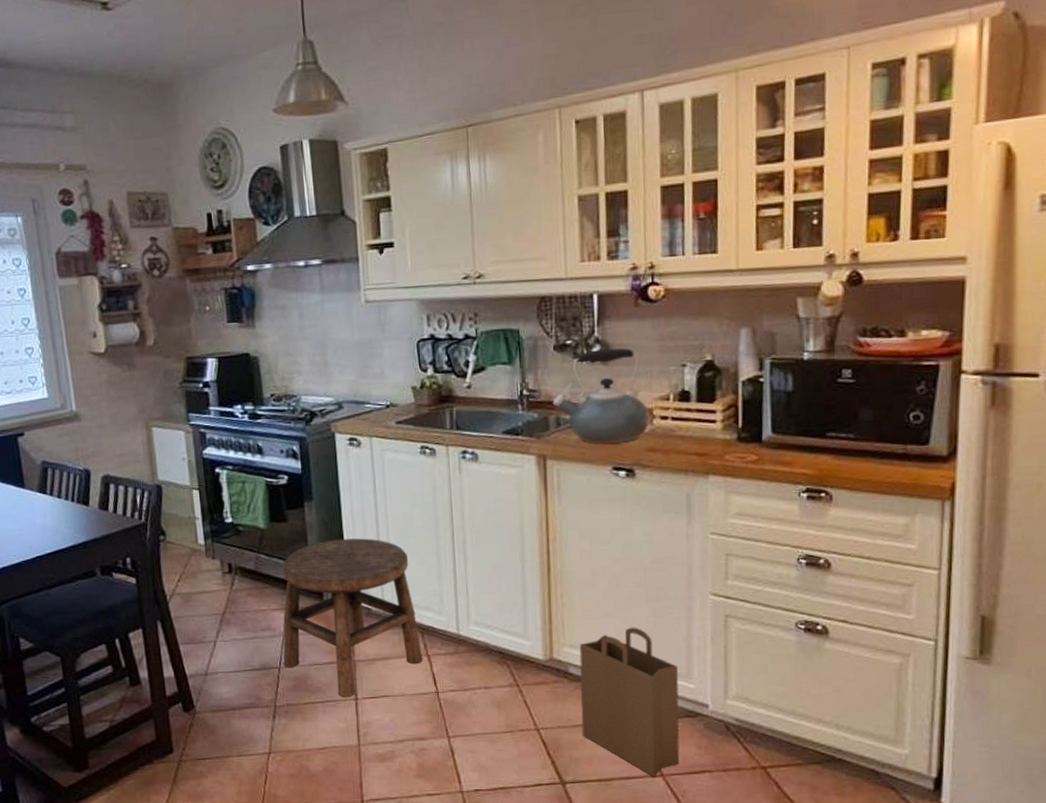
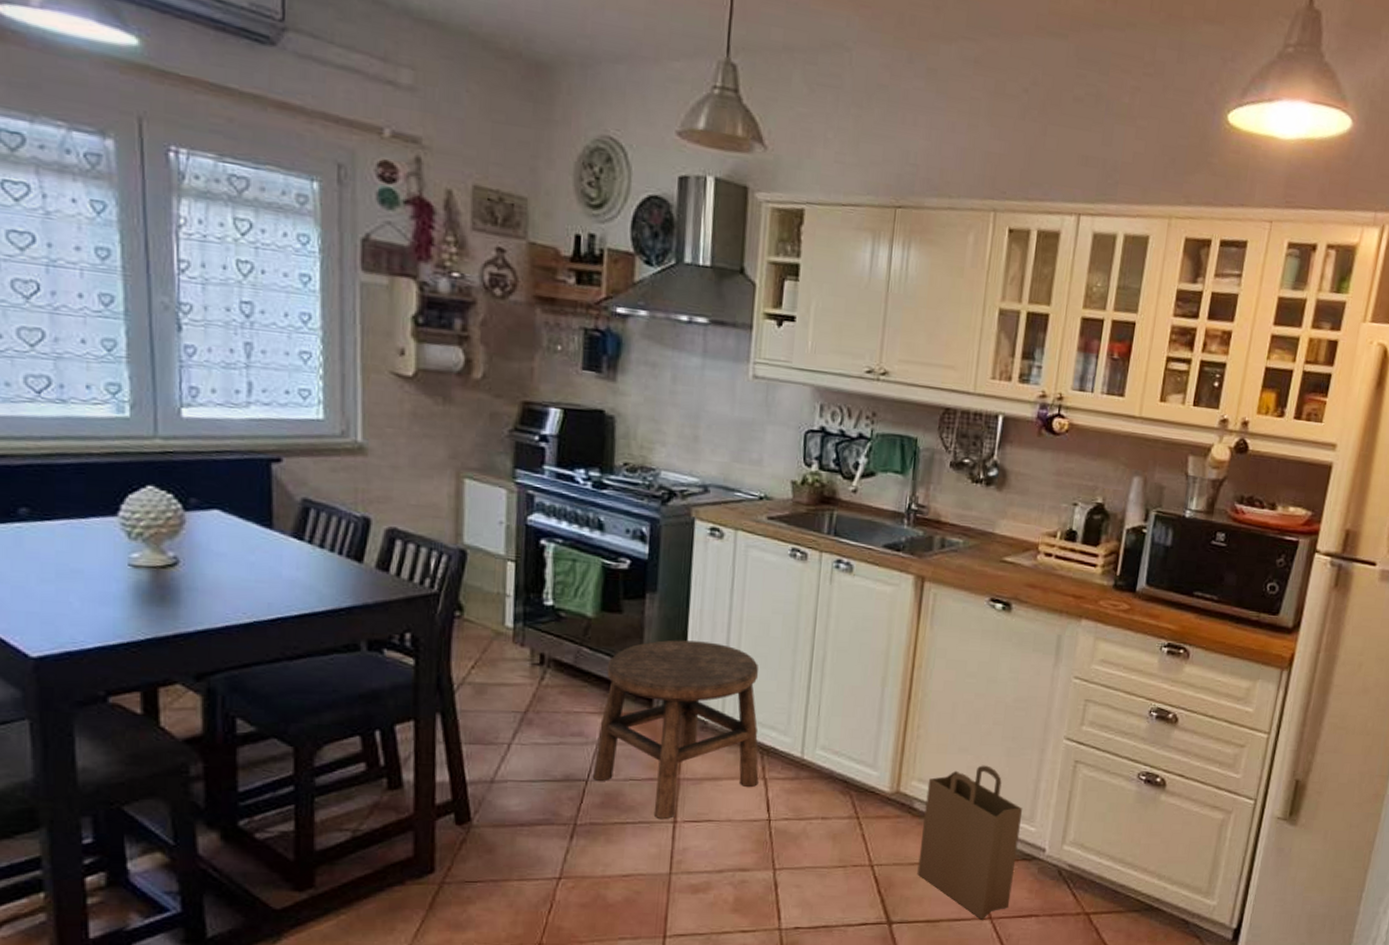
kettle: present [552,348,650,444] -> none [940,473,1035,575]

